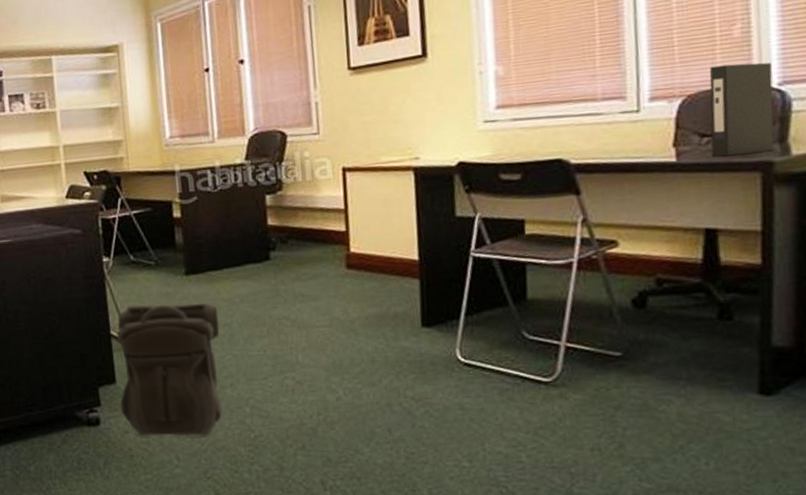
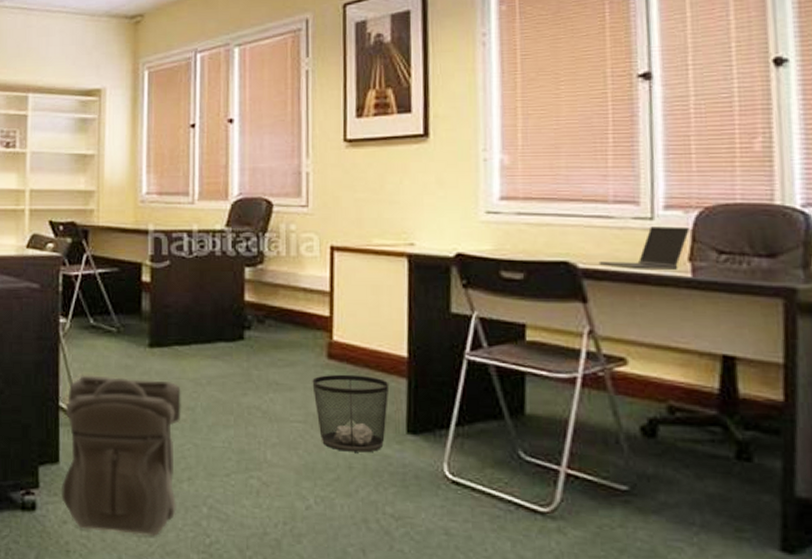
waste bin: none [334,280,404,348] -> present [312,374,390,453]
laptop computer: none [589,115,673,160] -> present [598,226,689,271]
binder: present [709,62,774,158] -> none [728,179,797,278]

